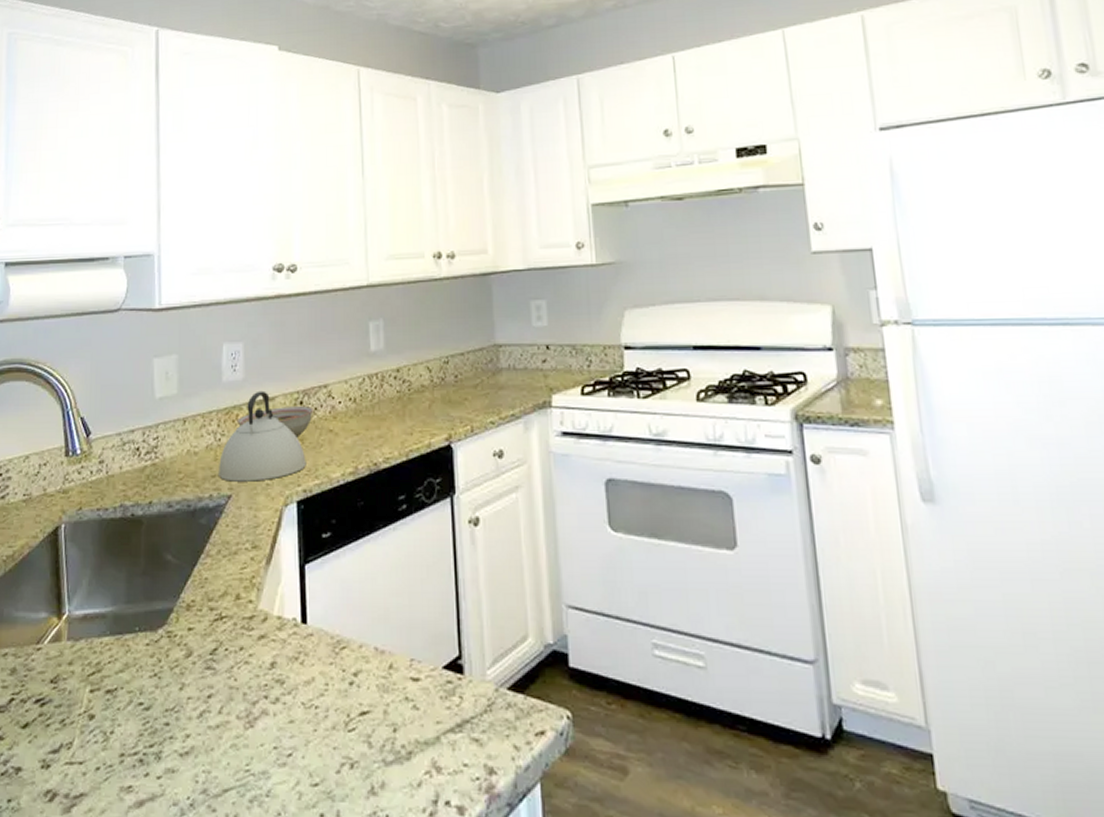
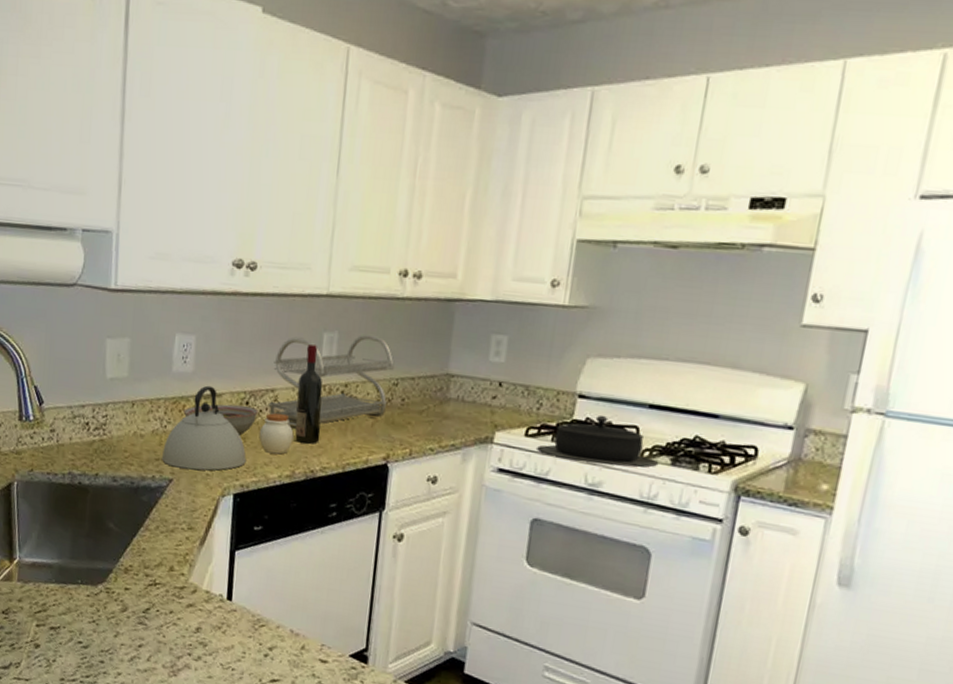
jar: none [317,409,352,451] -> present [259,413,294,455]
dish rack: none [322,317,442,422] -> present [267,334,395,428]
wine bottle: none [350,335,379,436] -> present [295,344,323,444]
cooking pot: none [596,363,715,412] -> present [537,415,658,467]

